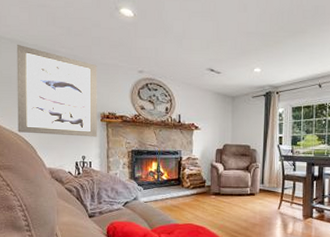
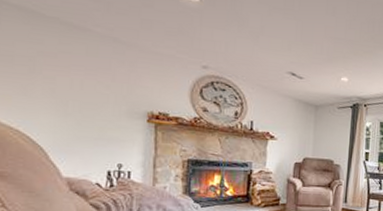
wall art: present [16,44,97,137] -> none [19,13,146,141]

